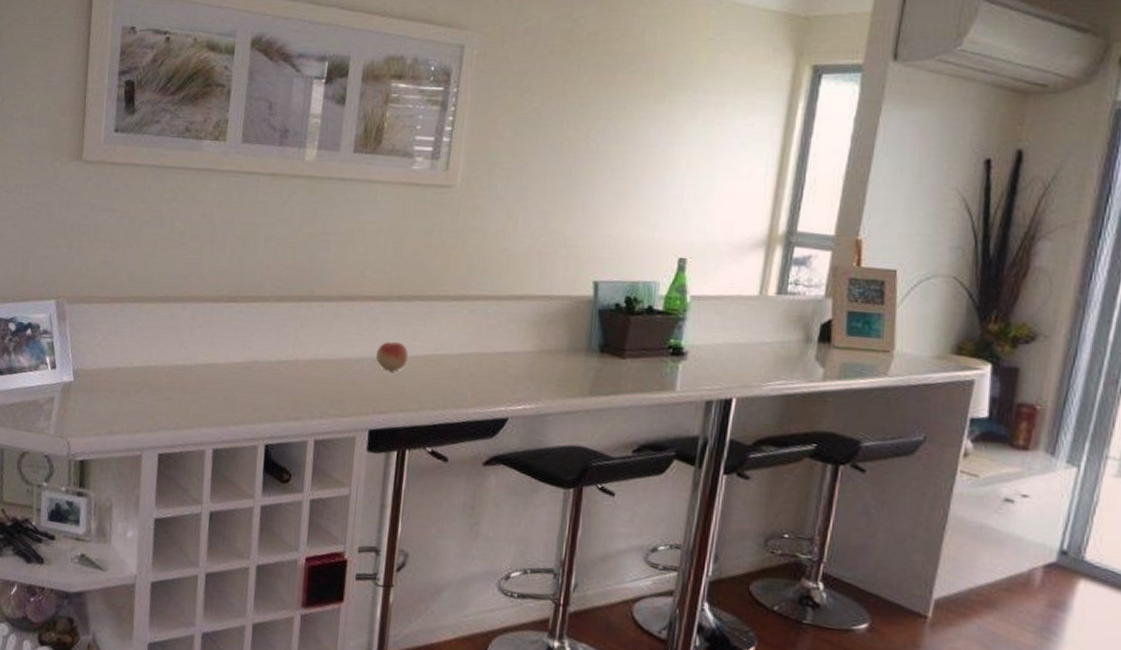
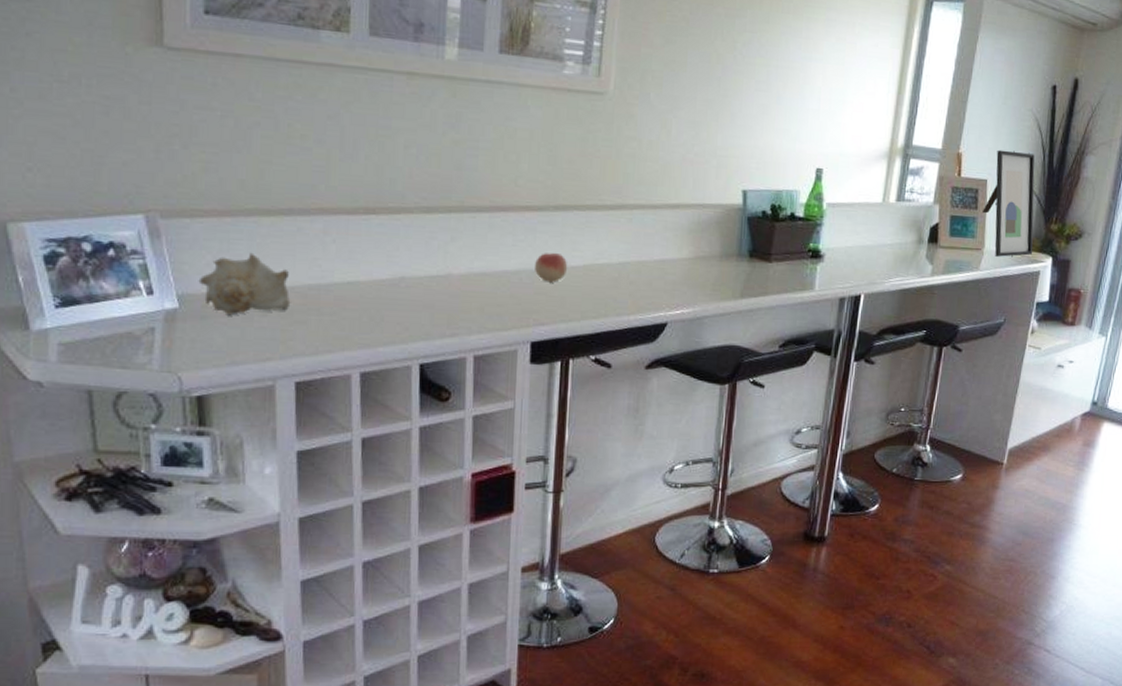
seashell: none [90,334,161,390] -> present [198,252,291,316]
picture frame: none [891,235,964,363] -> present [982,149,1035,258]

